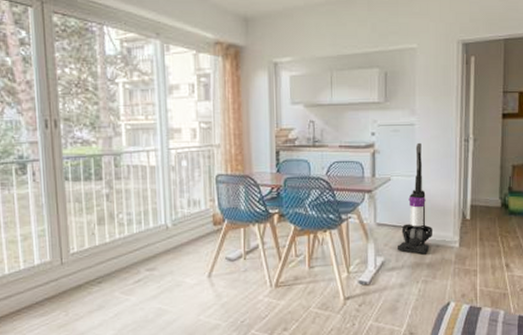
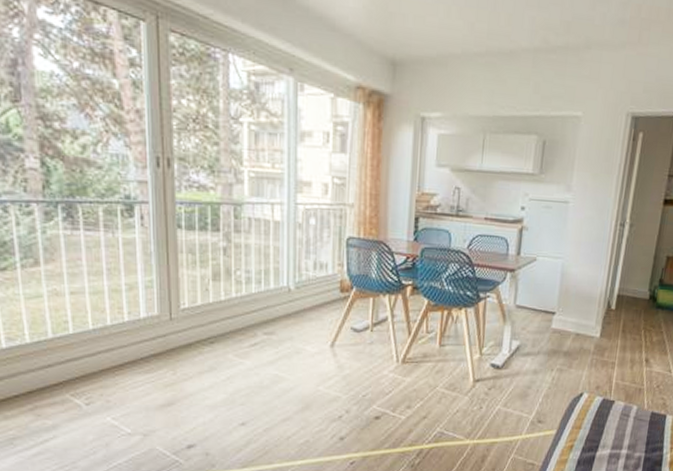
vacuum cleaner: present [398,142,433,255] -> none [535,222,575,342]

